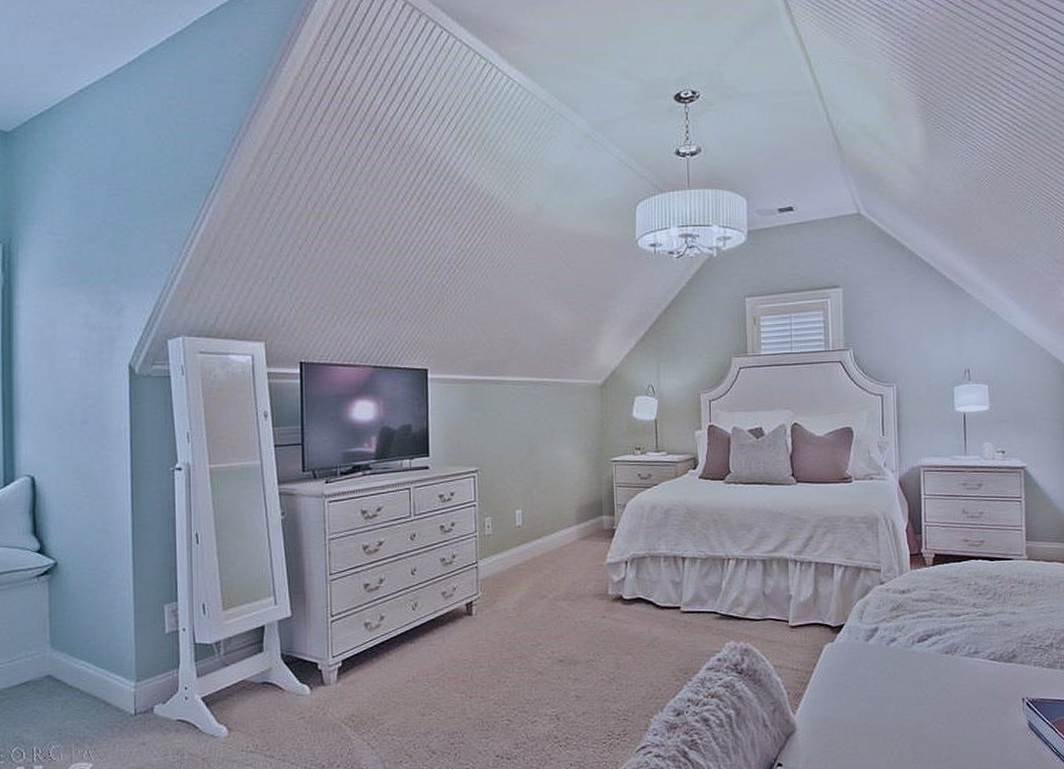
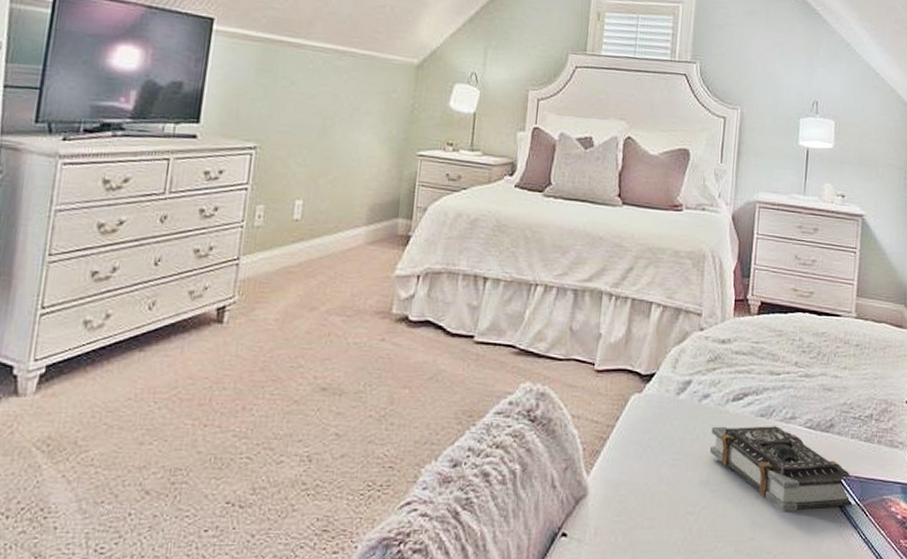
book: none [901,661,1042,734] -> present [709,426,853,512]

